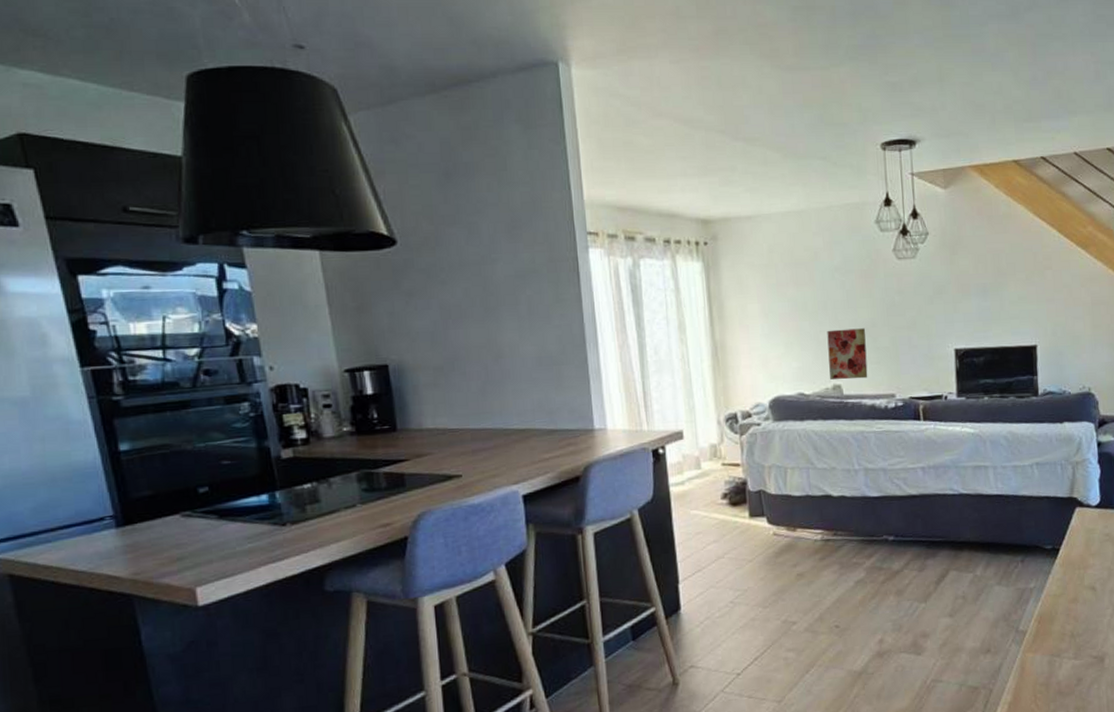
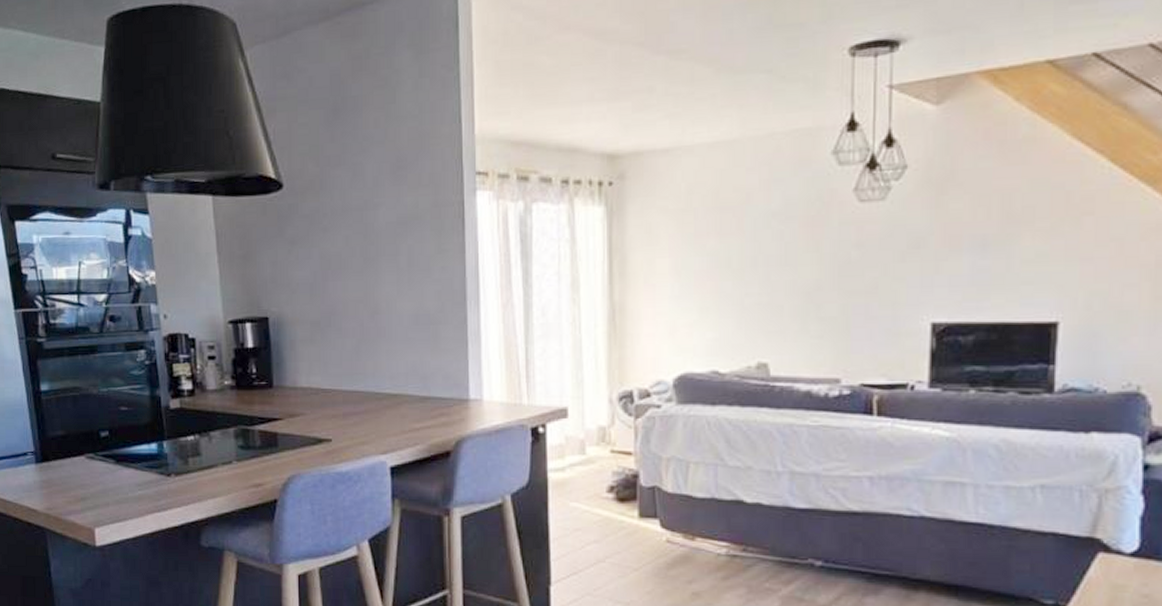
wall art: present [827,328,868,380] -> none [754,292,806,357]

